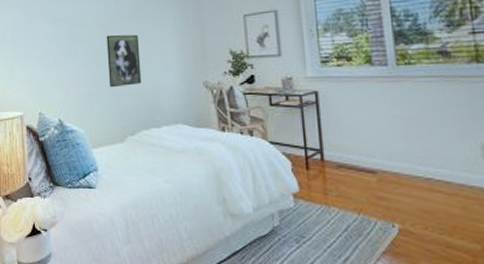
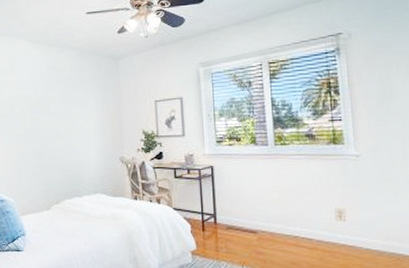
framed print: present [106,34,142,88] -> none [35,115,66,162]

